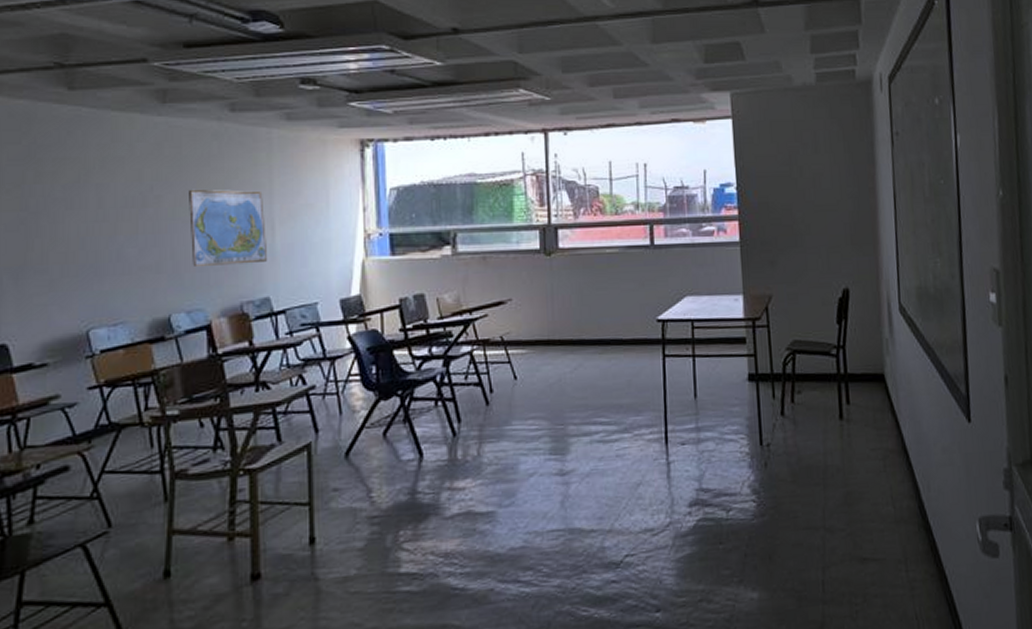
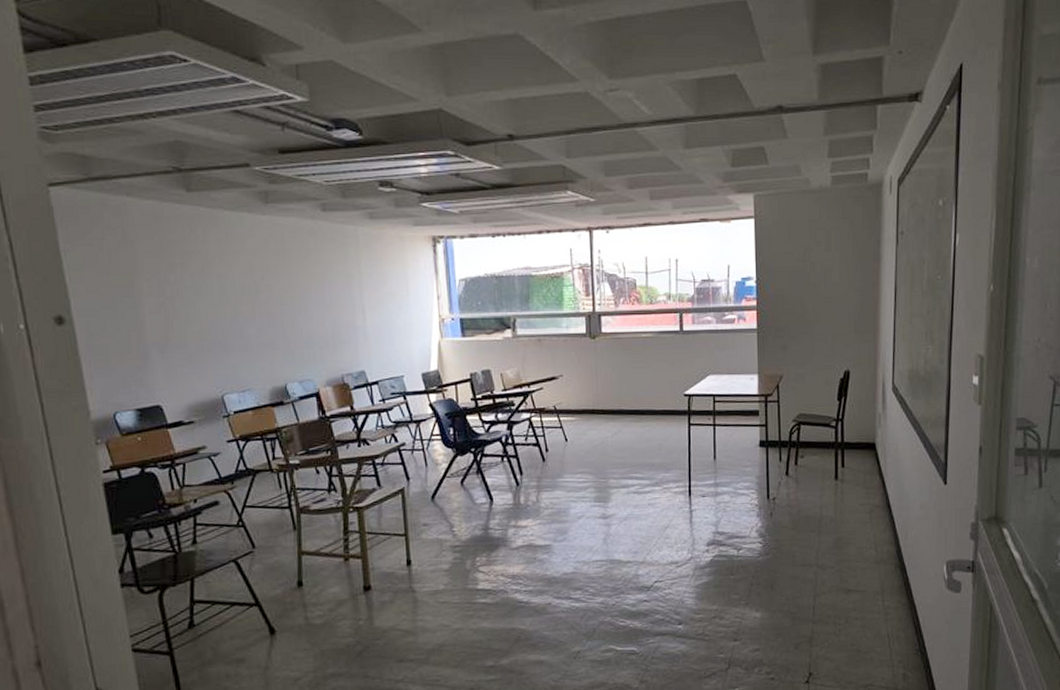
world map: present [187,189,268,266] -> none [292,278,362,344]

